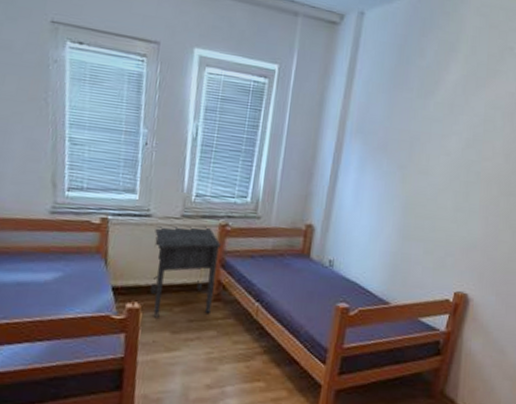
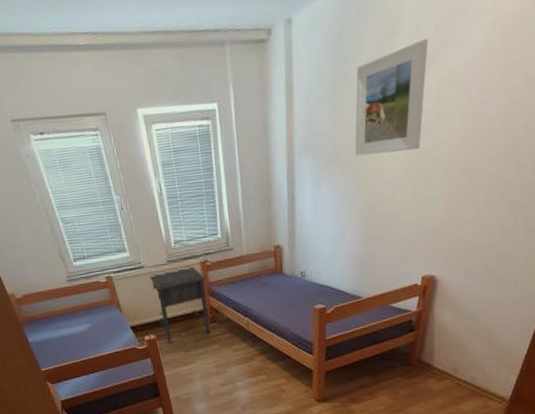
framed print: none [404,62,481,160] -> present [354,38,428,156]

